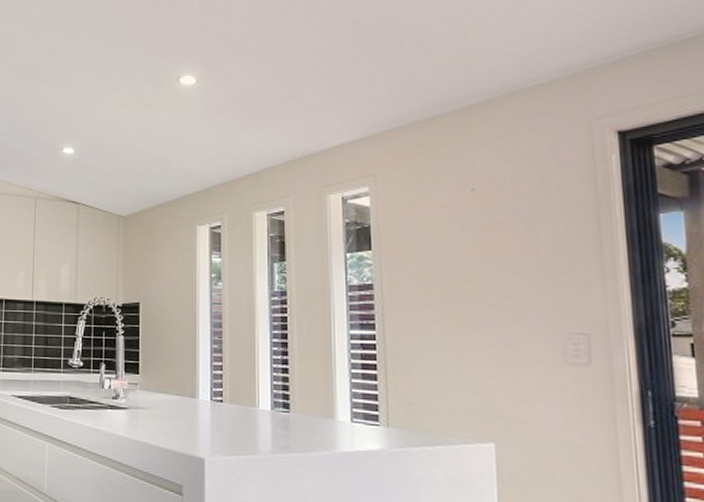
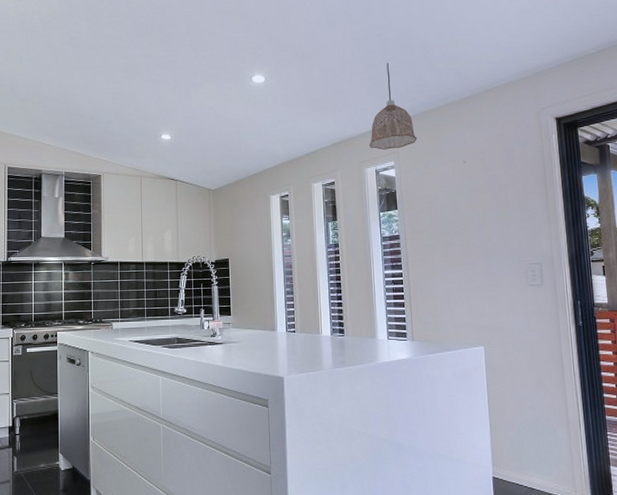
pendant lamp: none [334,58,404,171] -> present [369,63,417,150]

